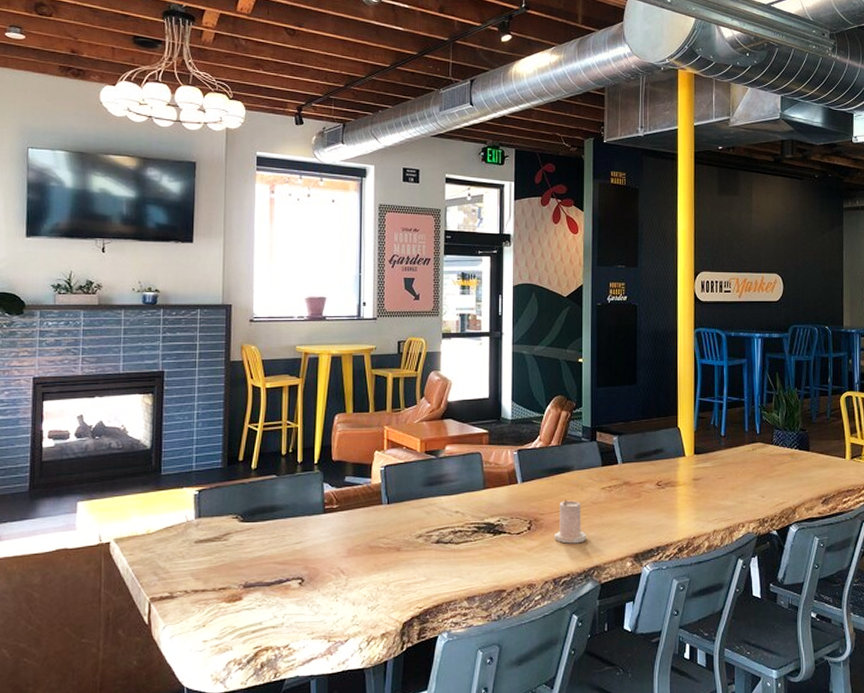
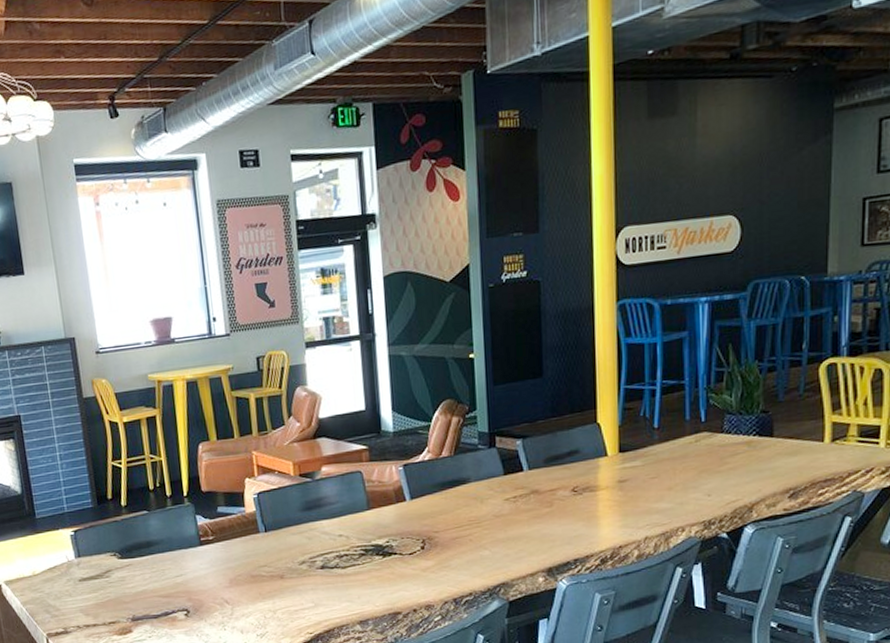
candle: present [555,499,587,544] -> none [452,514,490,562]

